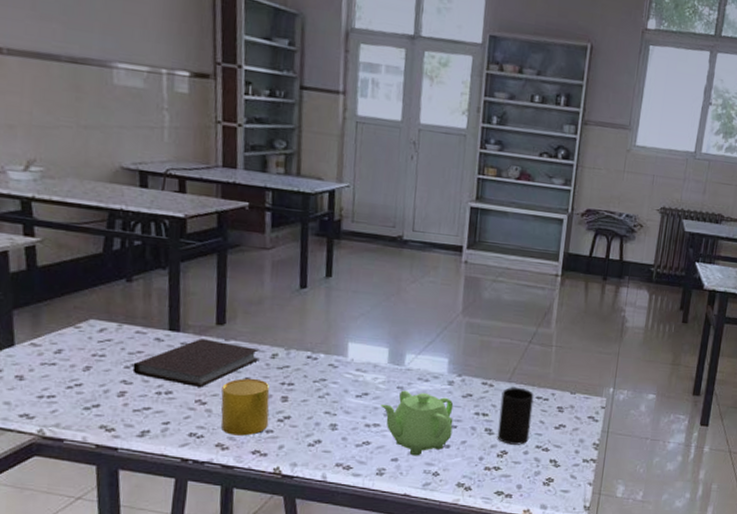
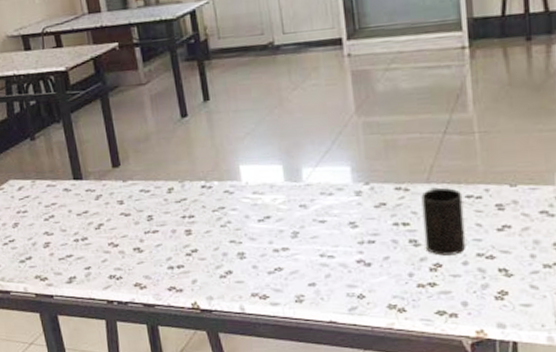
notebook: present [132,339,260,387] -> none [50,183,157,230]
cup: present [221,378,270,436] -> none [129,215,179,274]
teapot: present [380,390,454,456] -> none [285,208,371,279]

